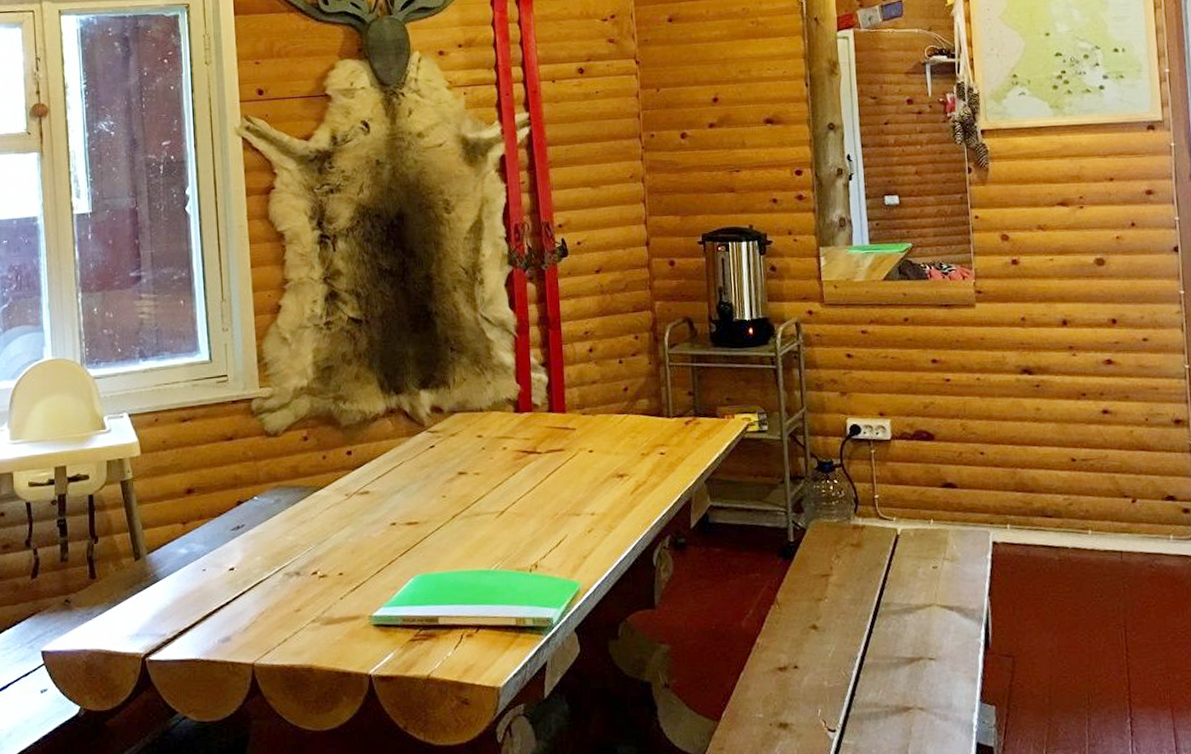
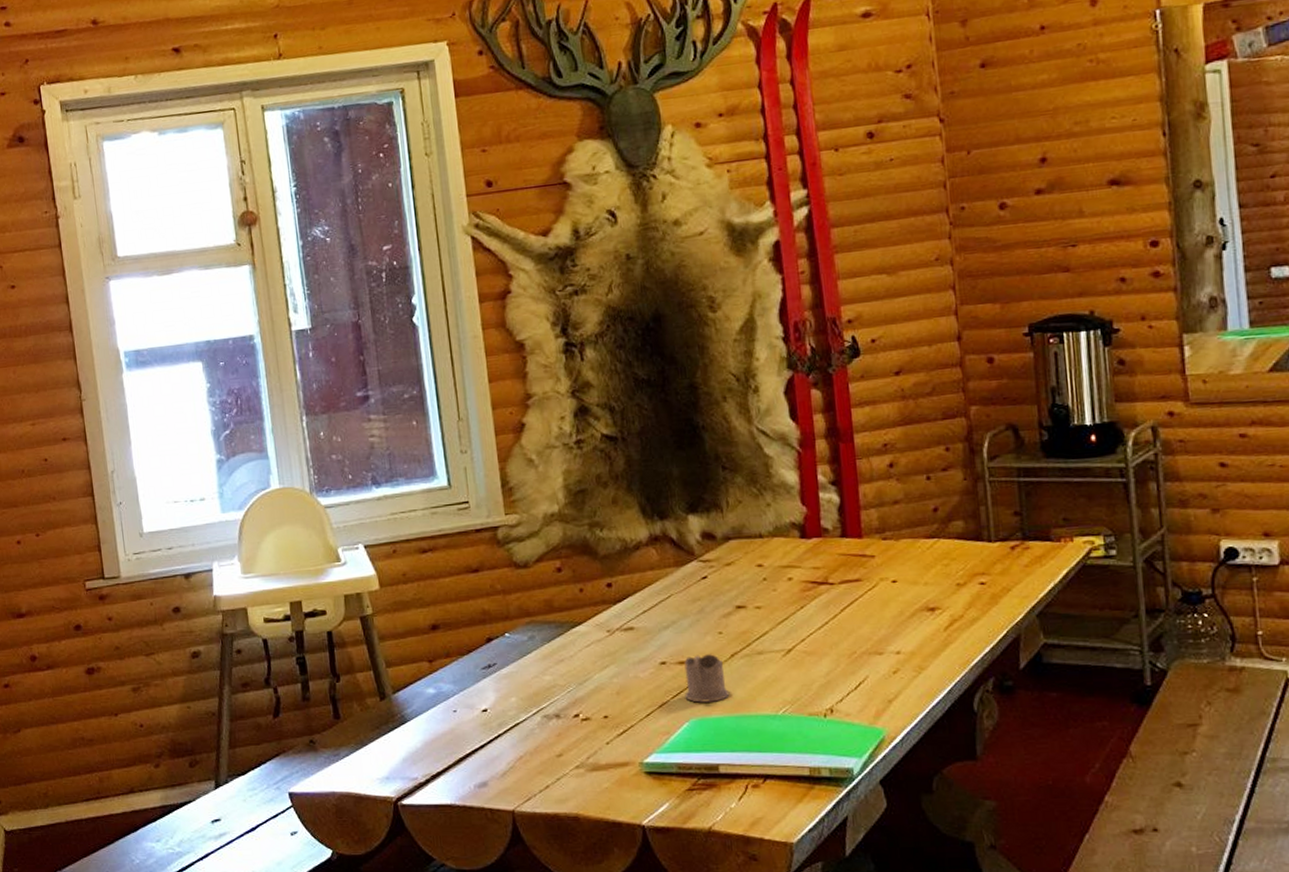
tea glass holder: none [411,515,450,560] -> present [684,654,730,703]

